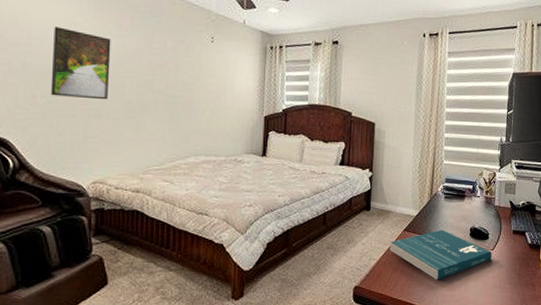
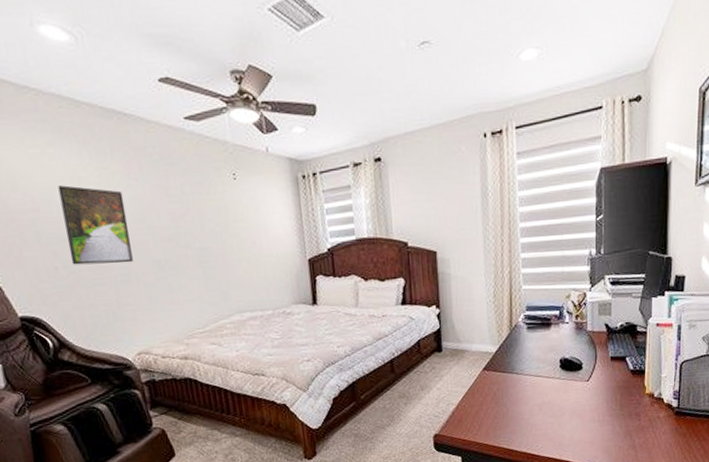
book: present [390,229,492,280] -> none [469,364,587,420]

